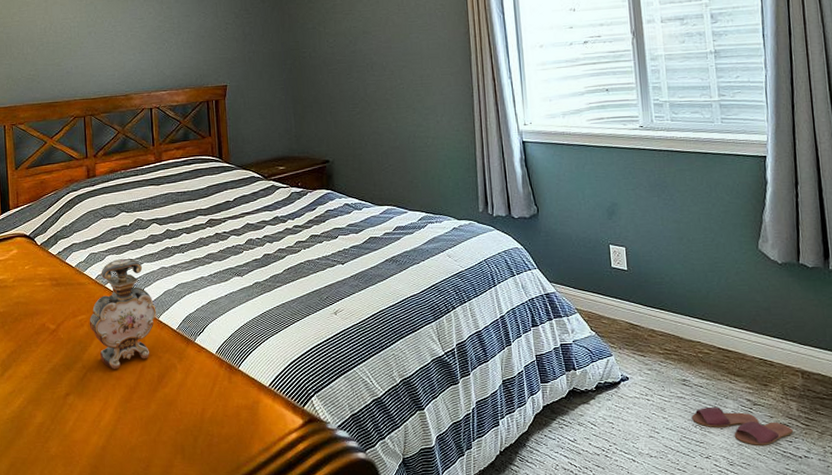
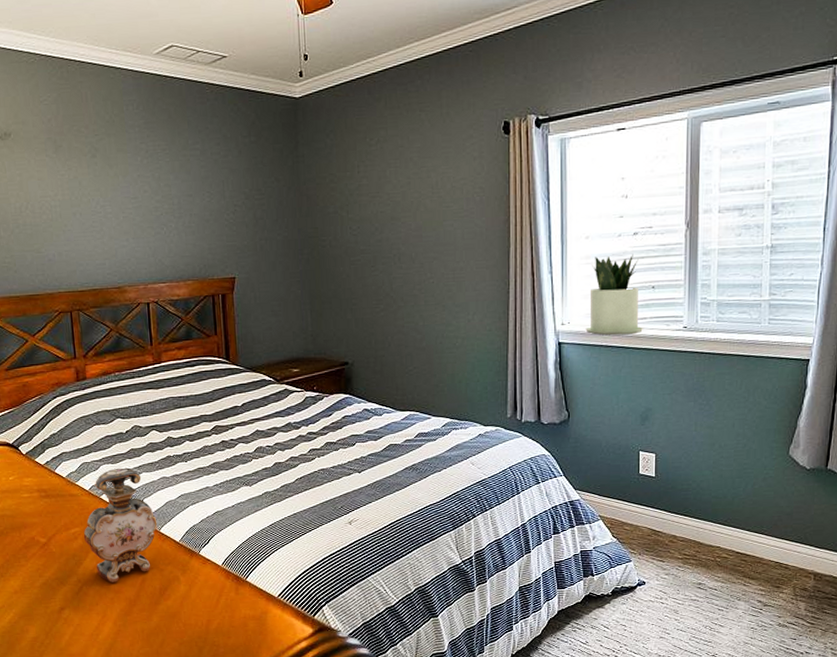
planter: none [547,60,602,135] -> present [585,254,644,336]
slippers: present [692,406,793,445] -> none [703,608,798,643]

